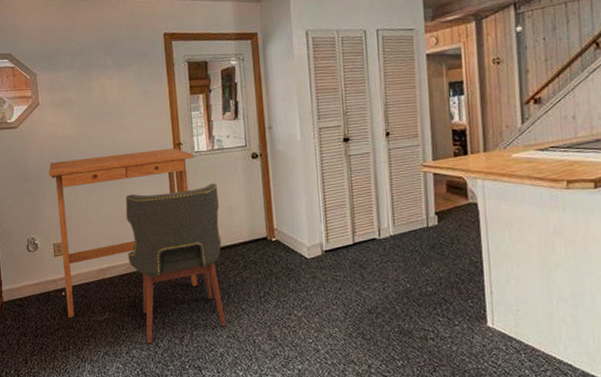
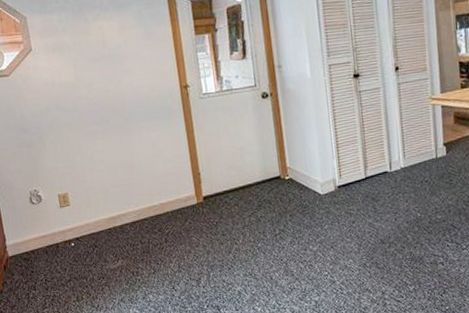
desk: present [48,148,198,318] -> none [47,91,213,268]
chair: present [125,183,226,345] -> none [132,125,243,289]

